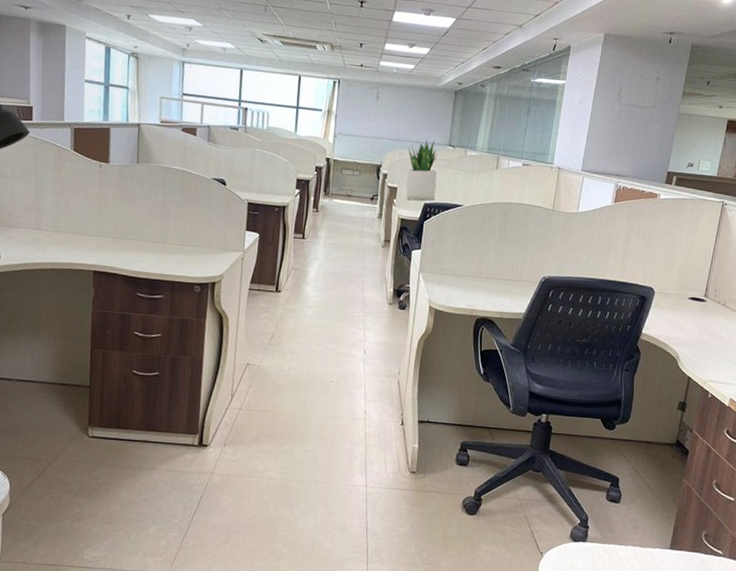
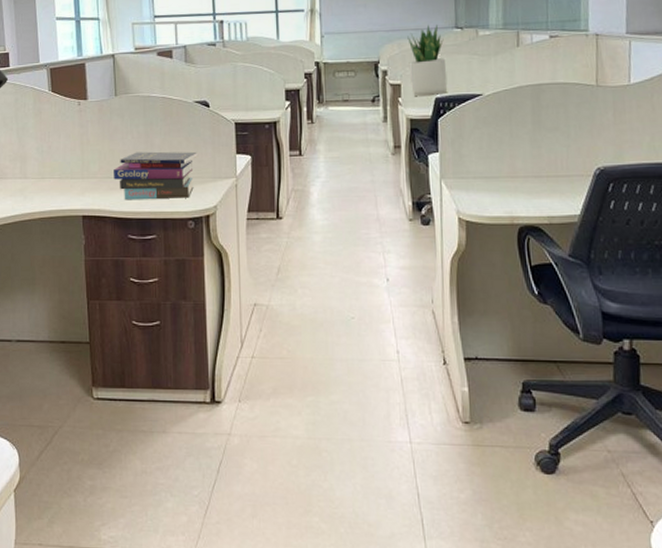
books: none [128,218,211,265] -> present [114,151,199,199]

